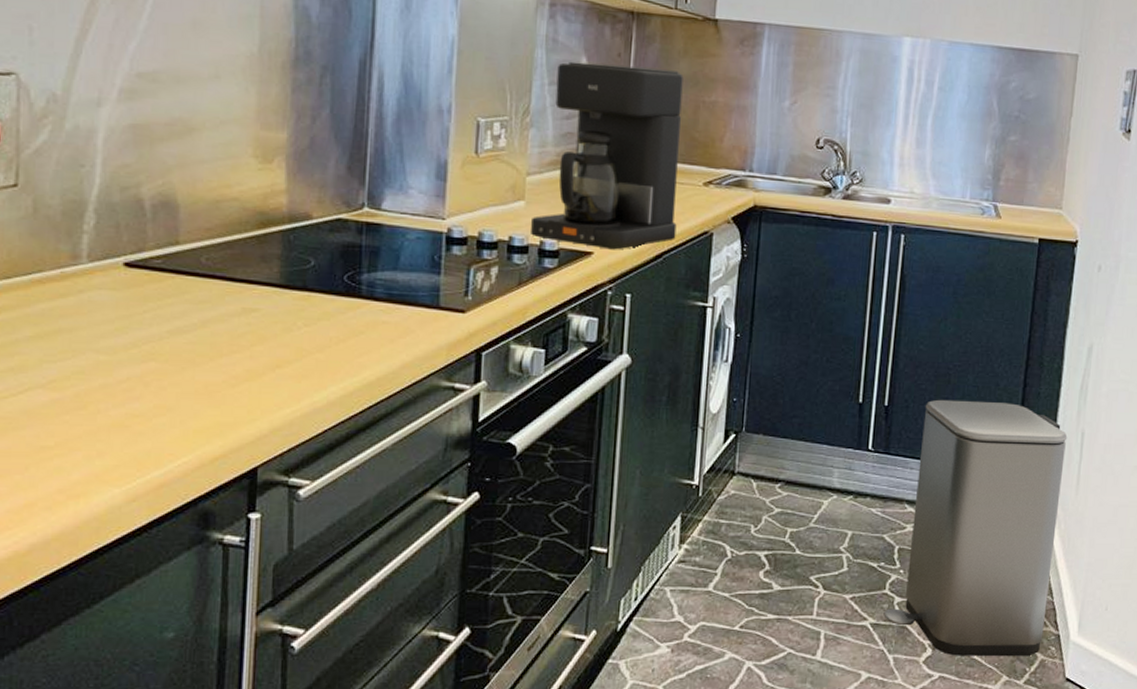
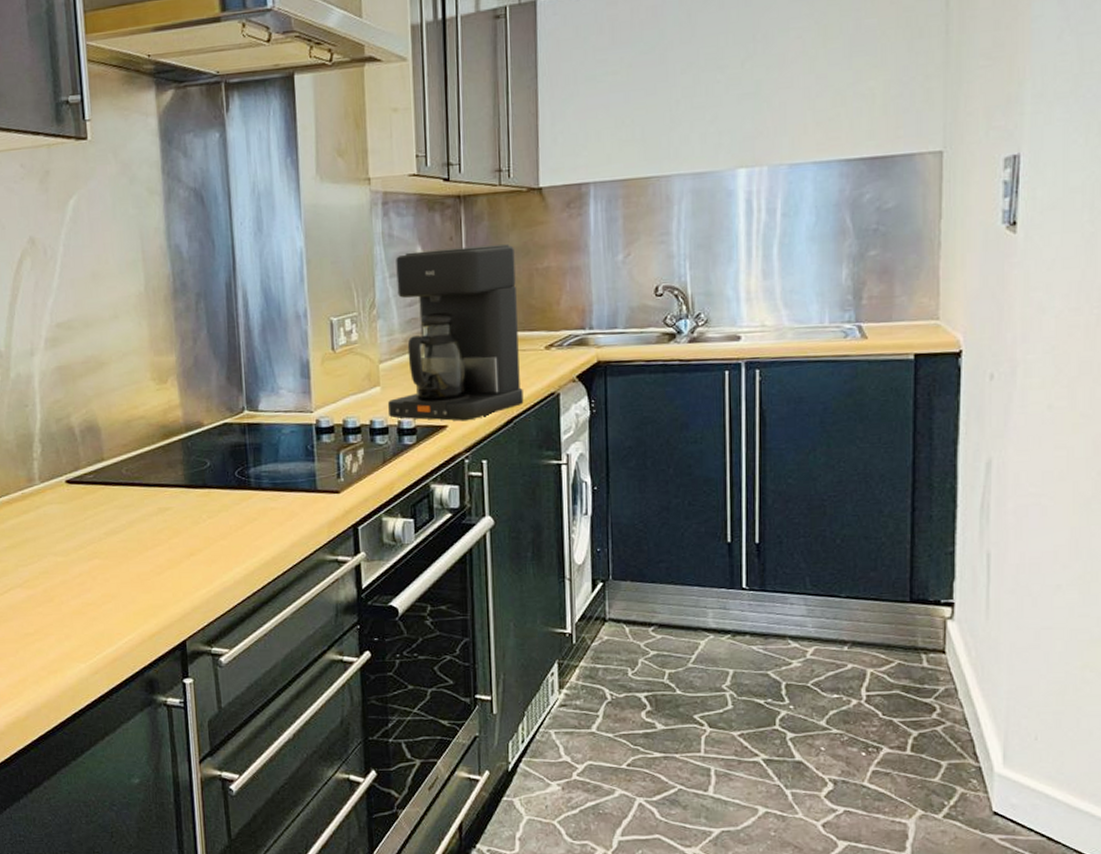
pedal bin: present [883,399,1068,656] -> none [776,529,970,790]

